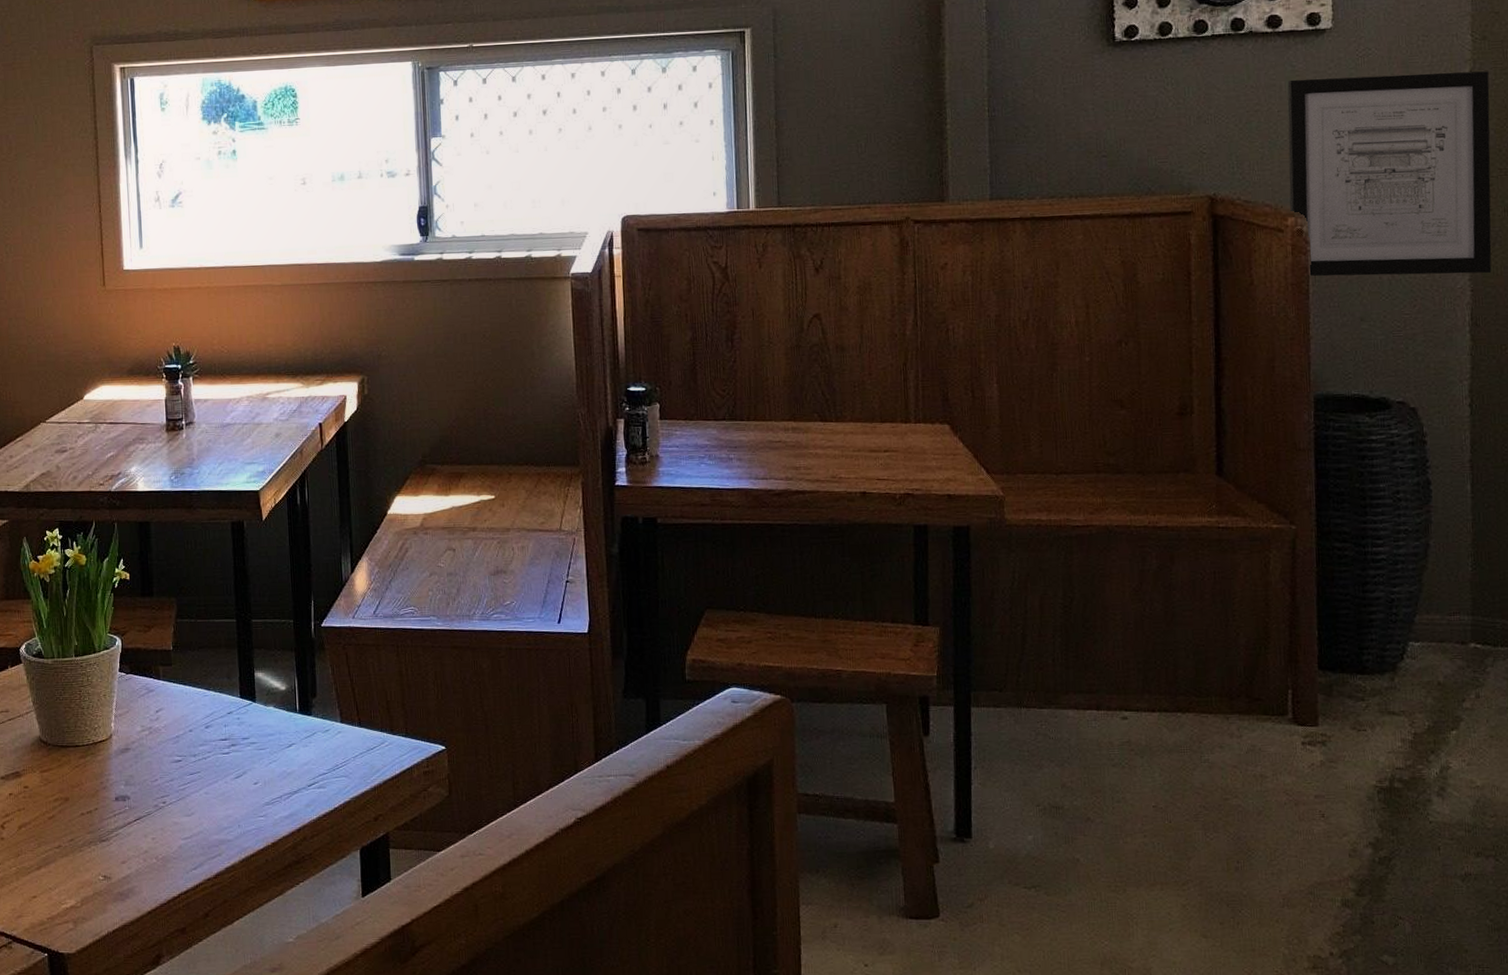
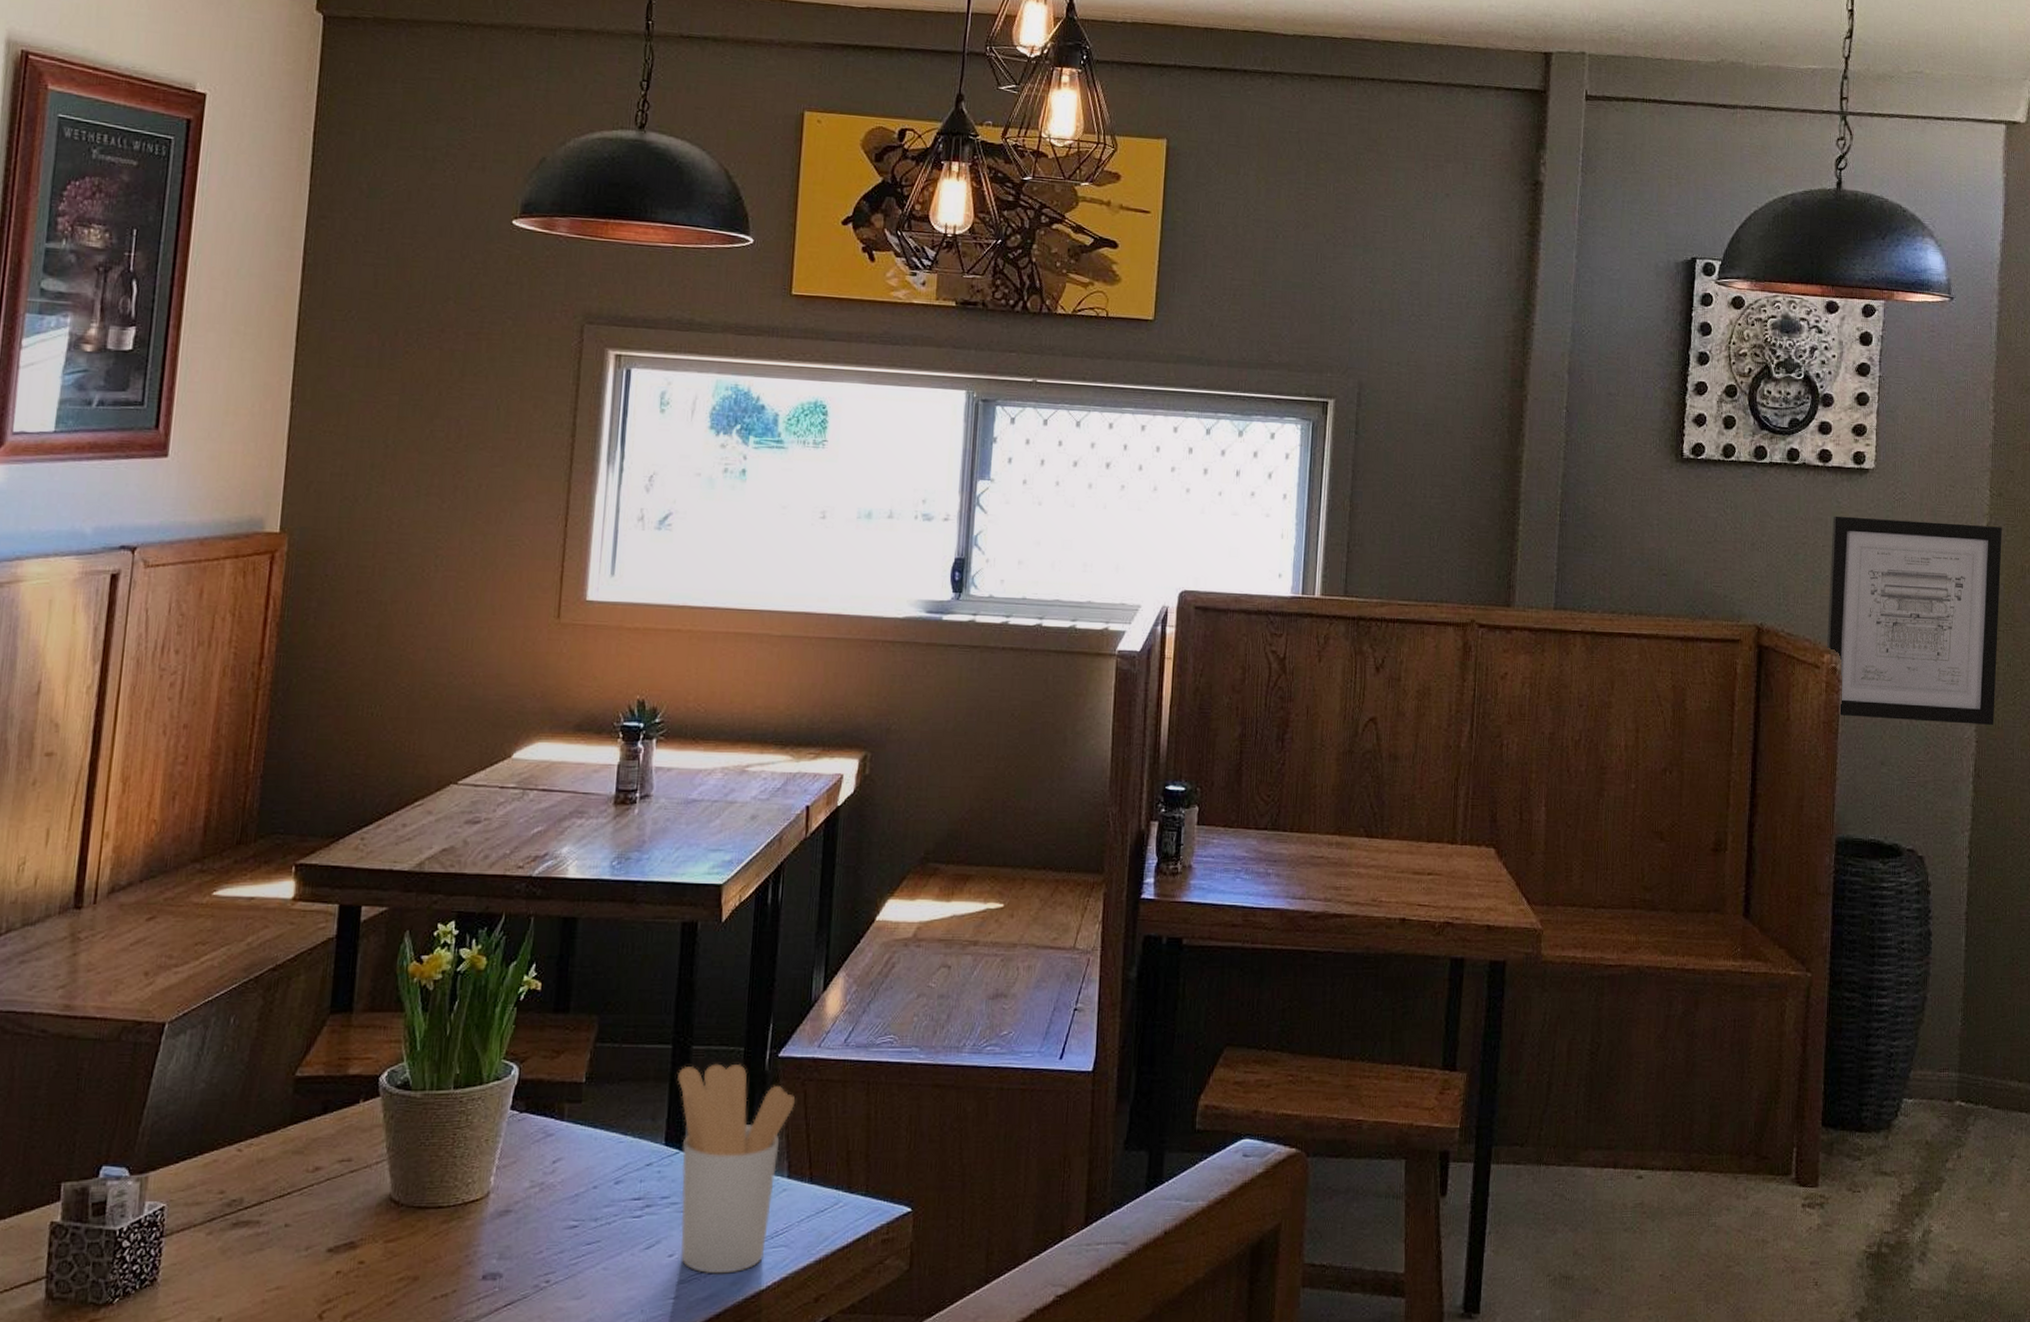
utensil holder: none [243,632,340,798] -> present [677,1063,796,1274]

